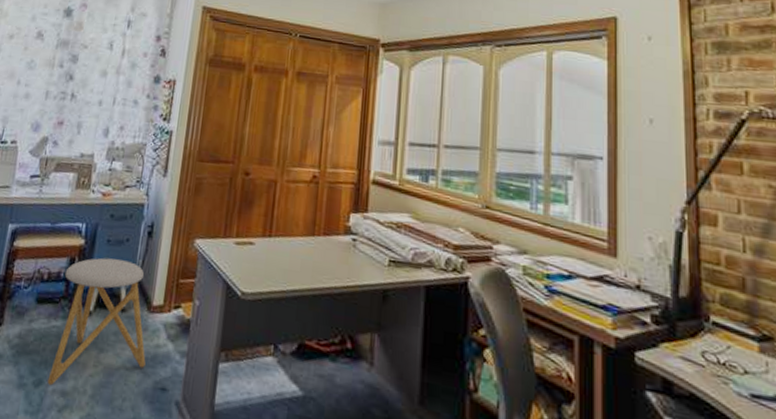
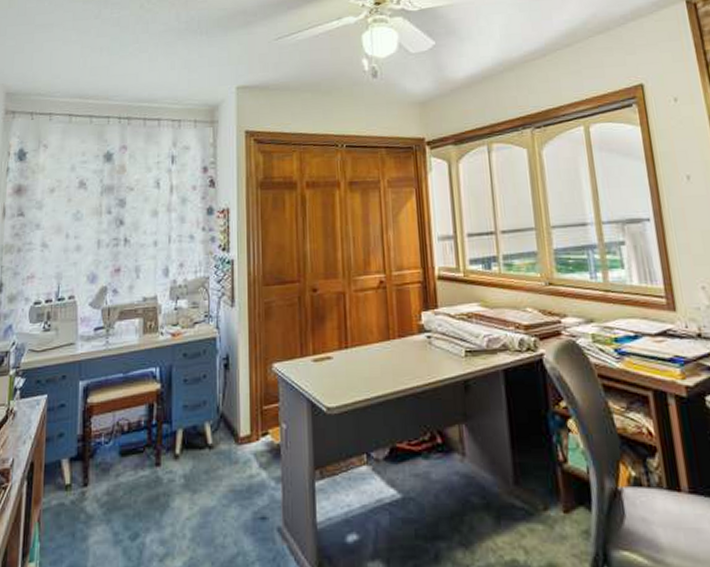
stool: present [47,257,146,386] -> none [144,397,241,537]

